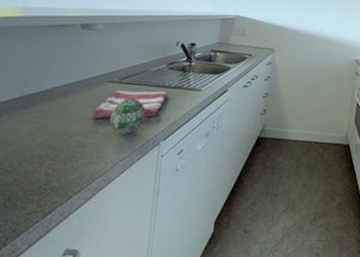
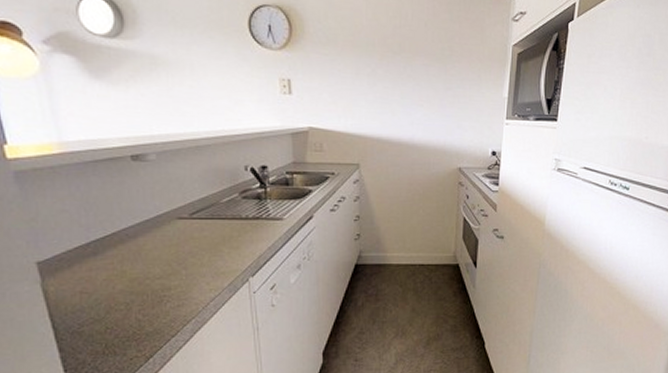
dish towel: present [90,90,168,119] -> none [167,224,247,260]
decorative egg: present [109,97,147,135] -> none [190,233,229,274]

